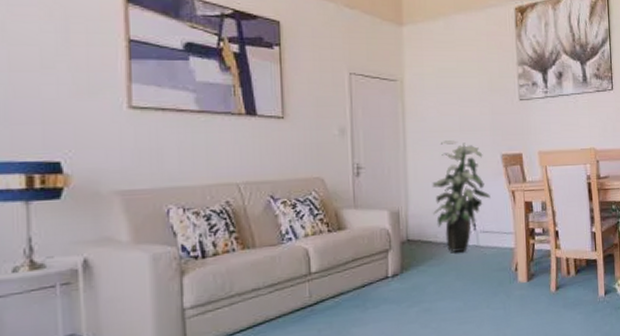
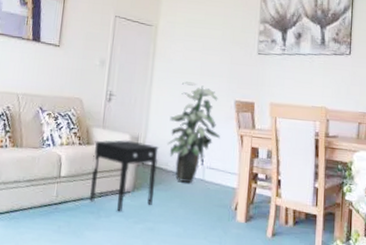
side table: none [347,217,426,299] -> present [90,140,160,212]

